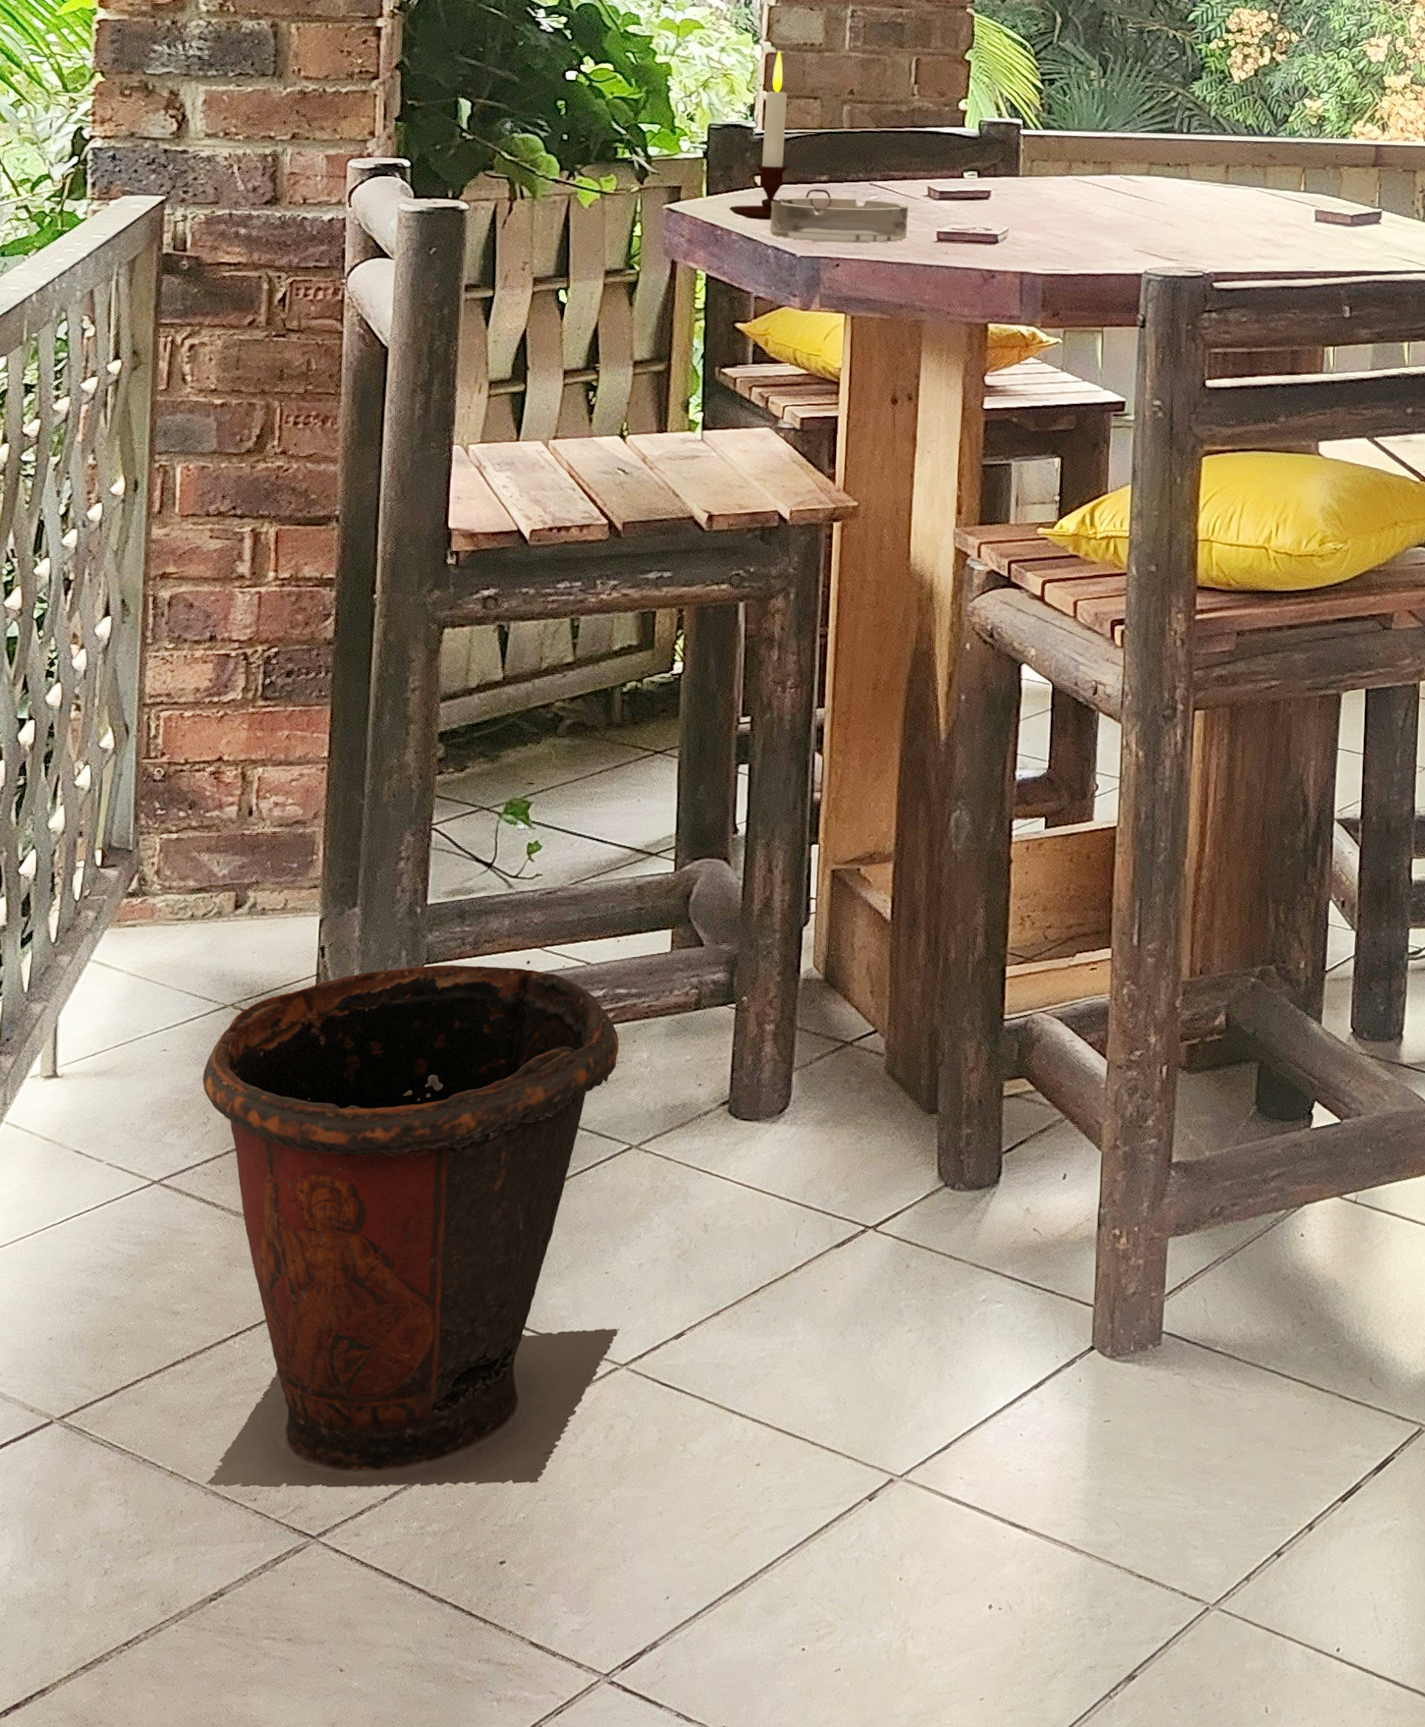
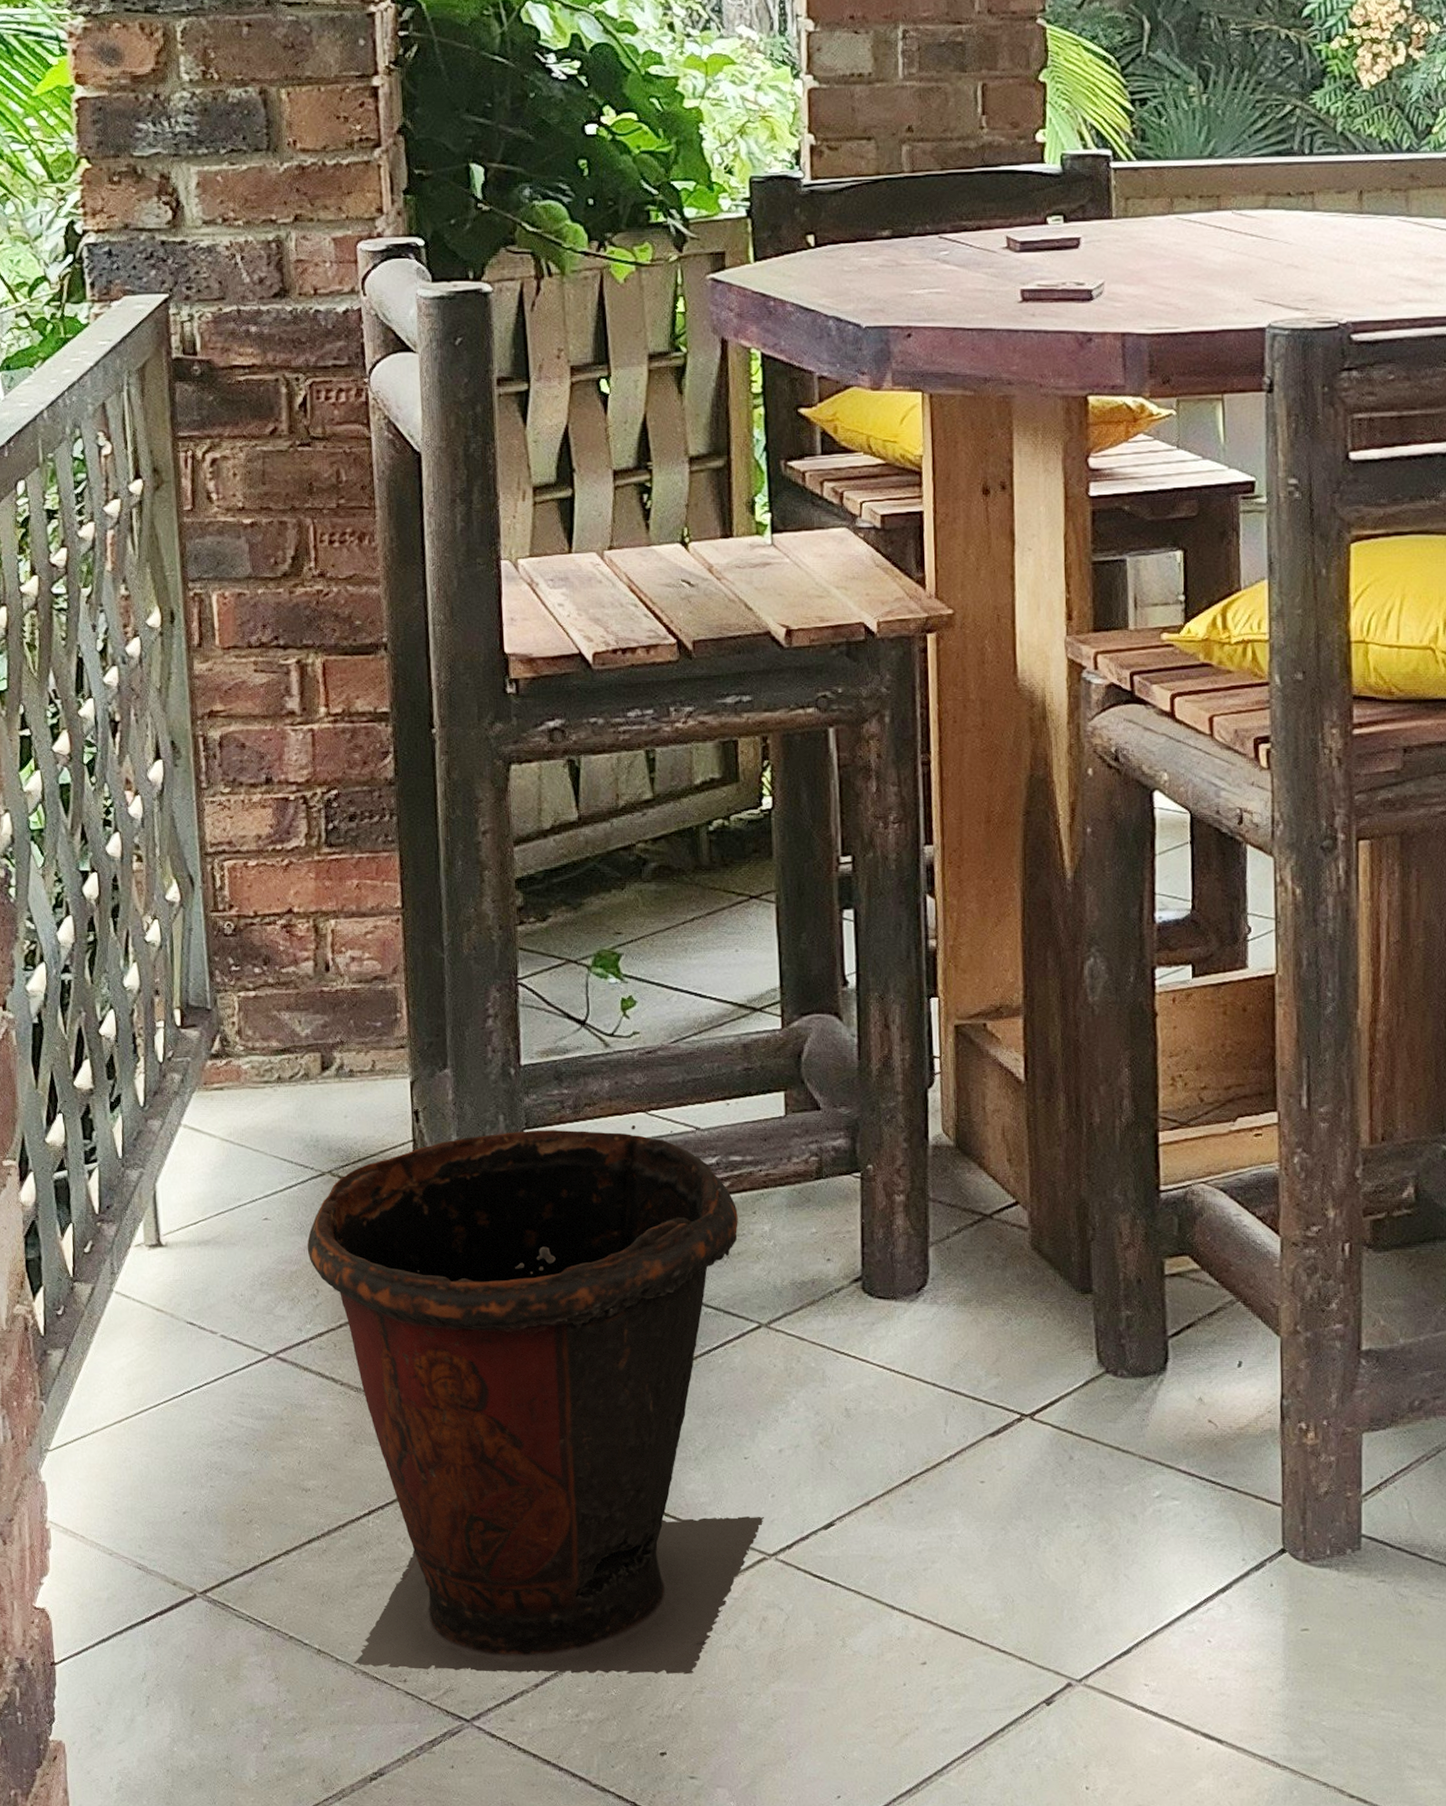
candle: present [729,50,832,220] -> none [781,84,896,286]
ashtray: present [769,197,908,243] -> none [828,255,987,309]

